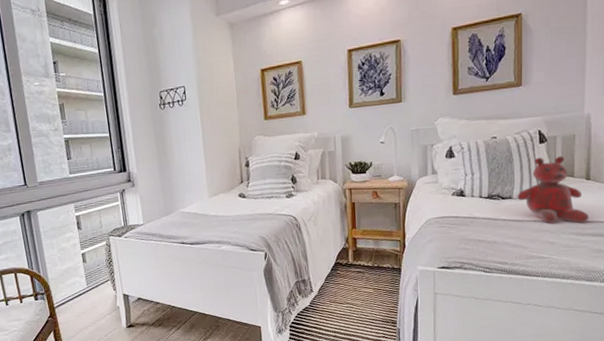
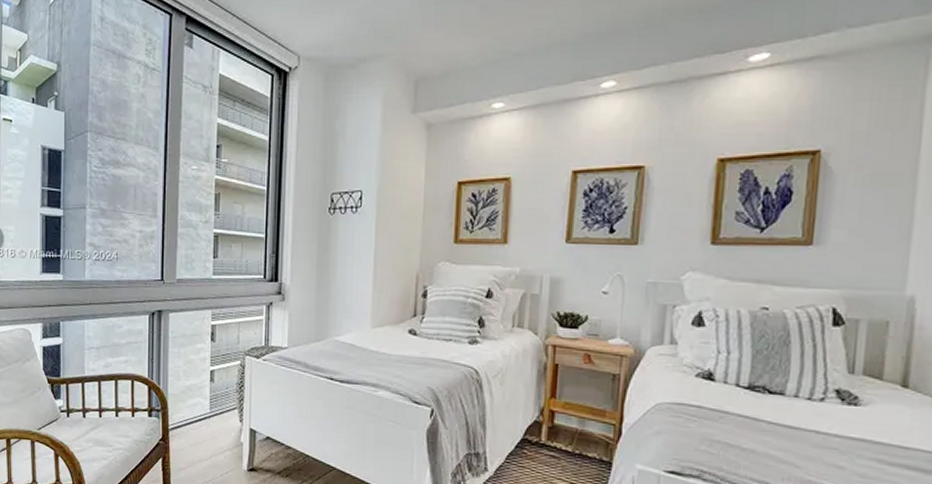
teddy bear: present [517,156,589,223] -> none [792,344,903,446]

